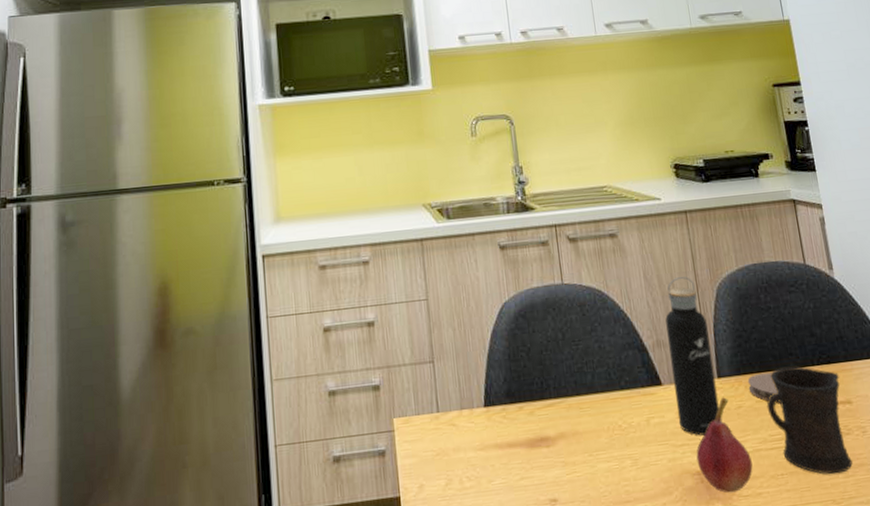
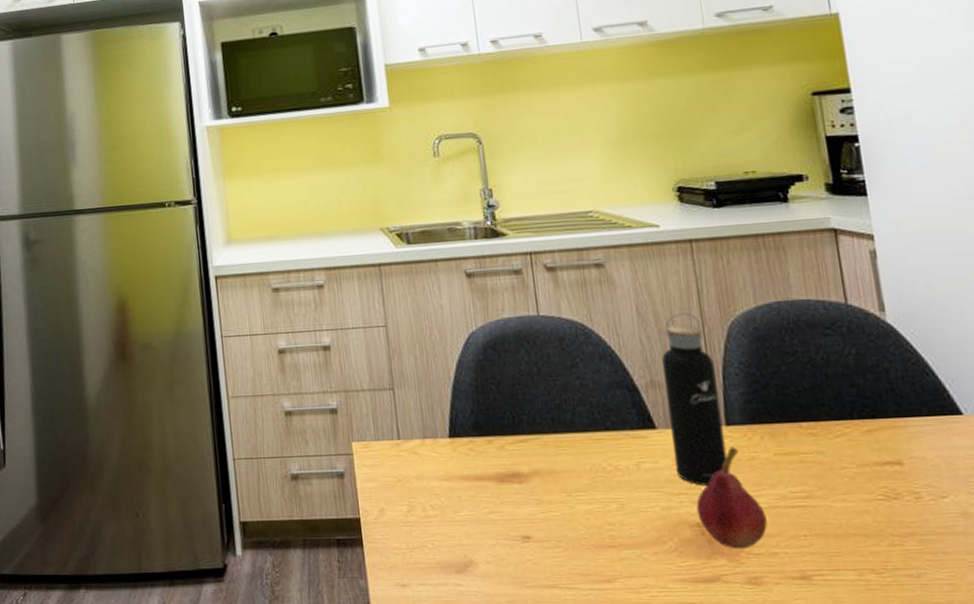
coaster: present [747,372,780,403] -> none [764,423,806,458]
mug: present [766,366,853,475] -> none [788,418,900,542]

